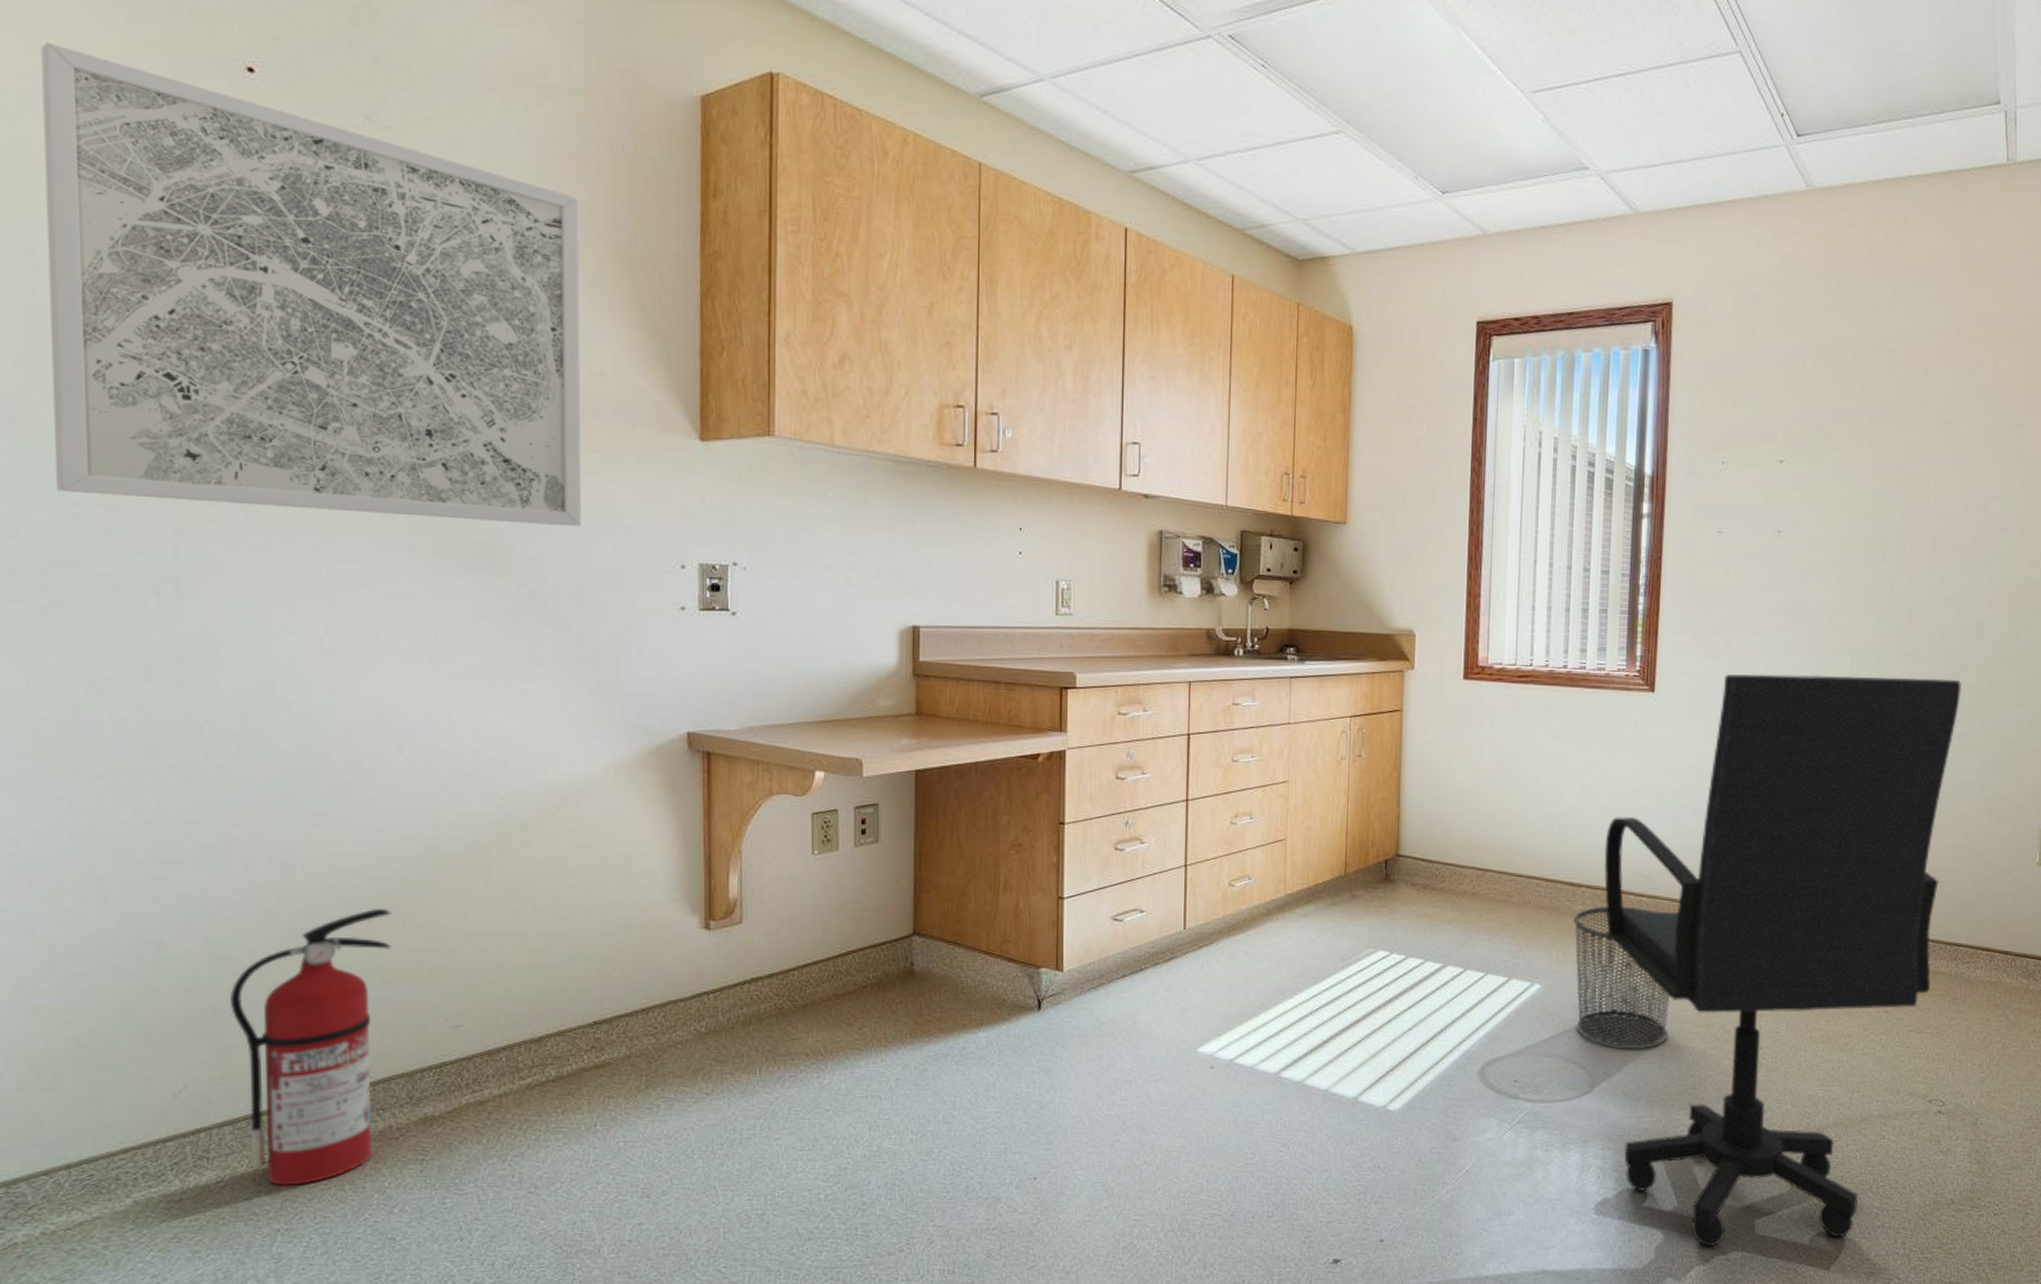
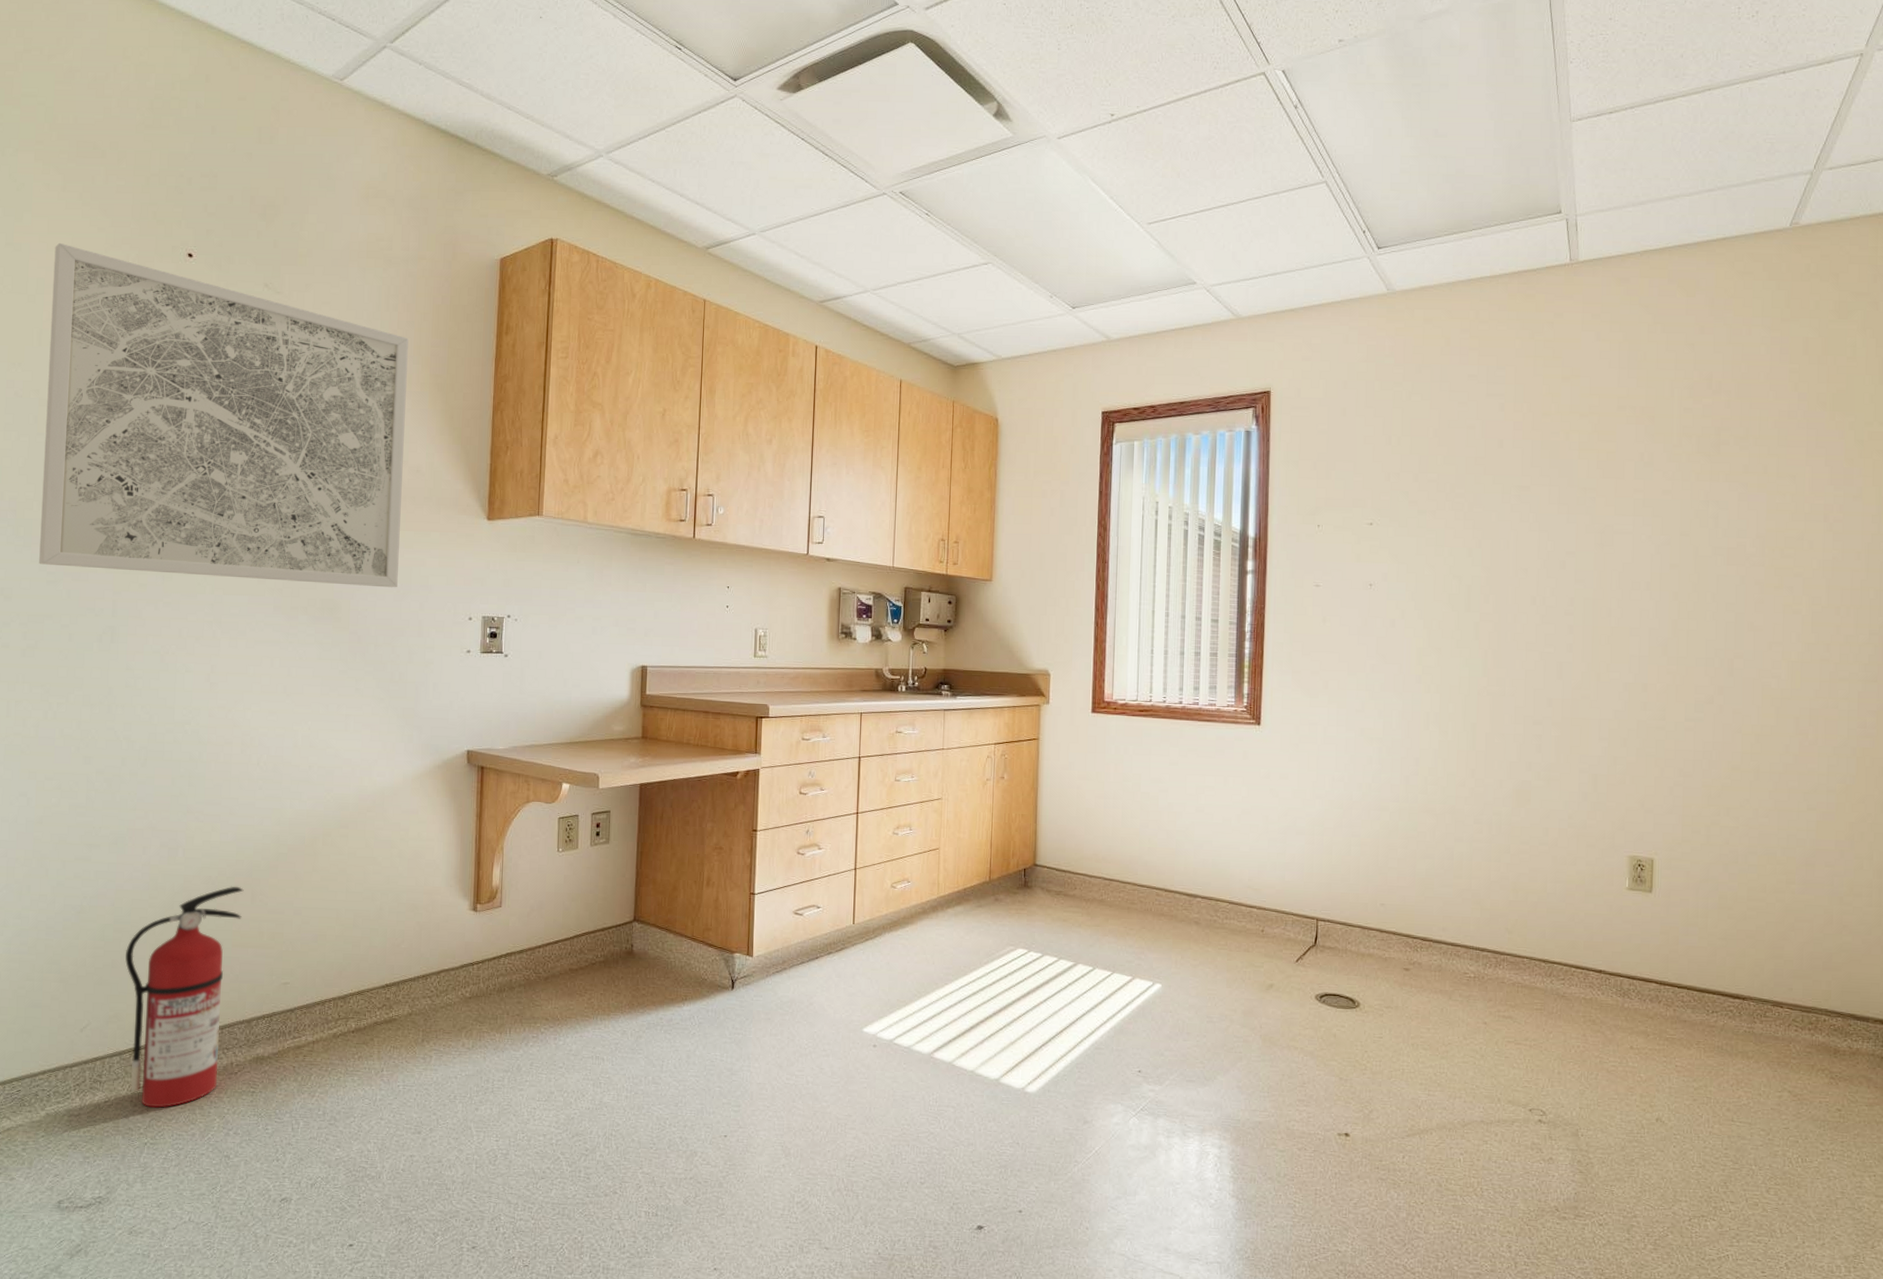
waste bin: present [1573,906,1671,1050] -> none [1190,915,1280,1048]
office chair: present [1604,673,1962,1247] -> none [1217,709,1547,1238]

